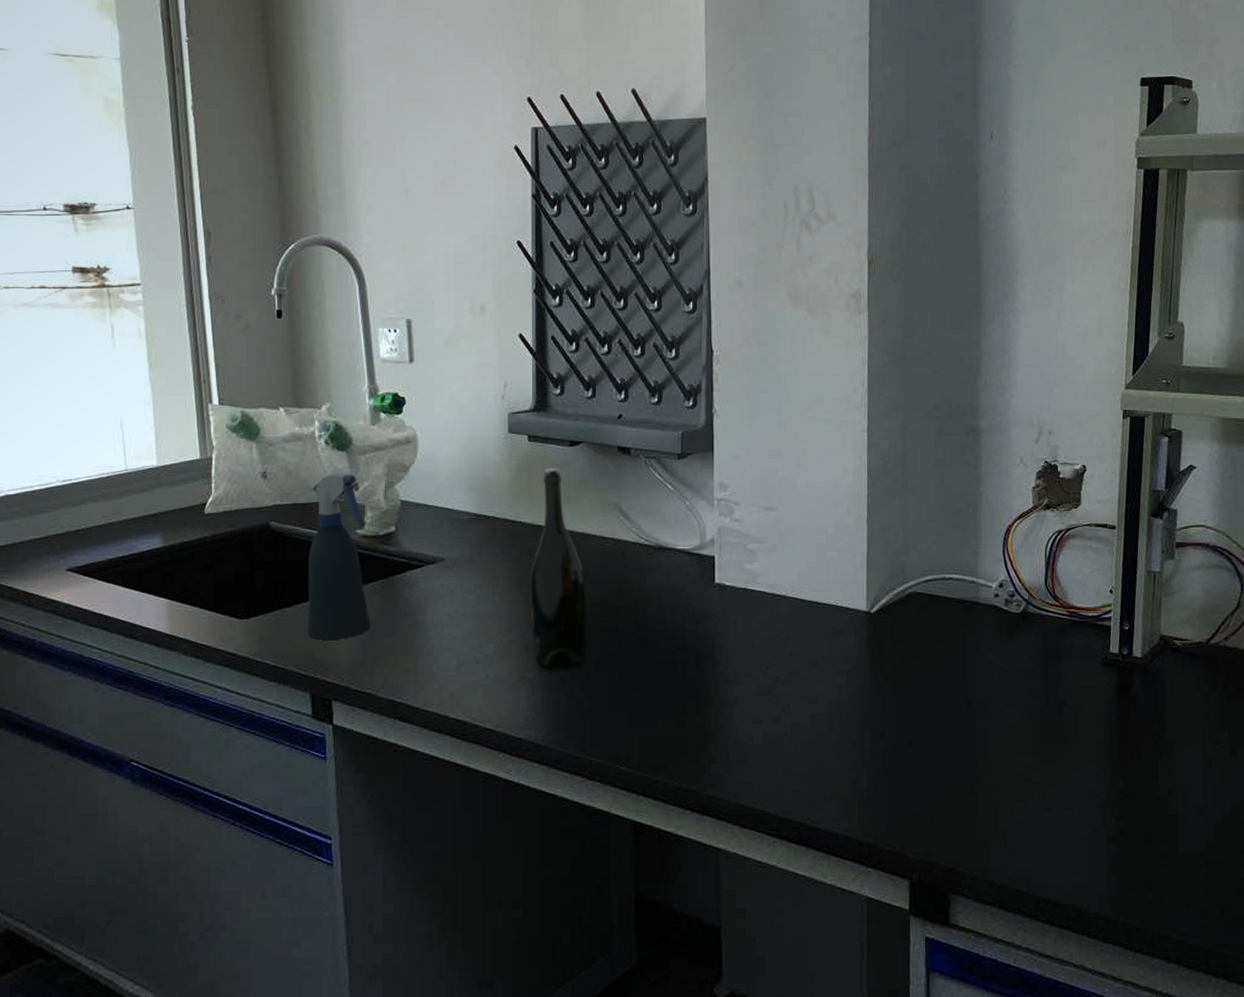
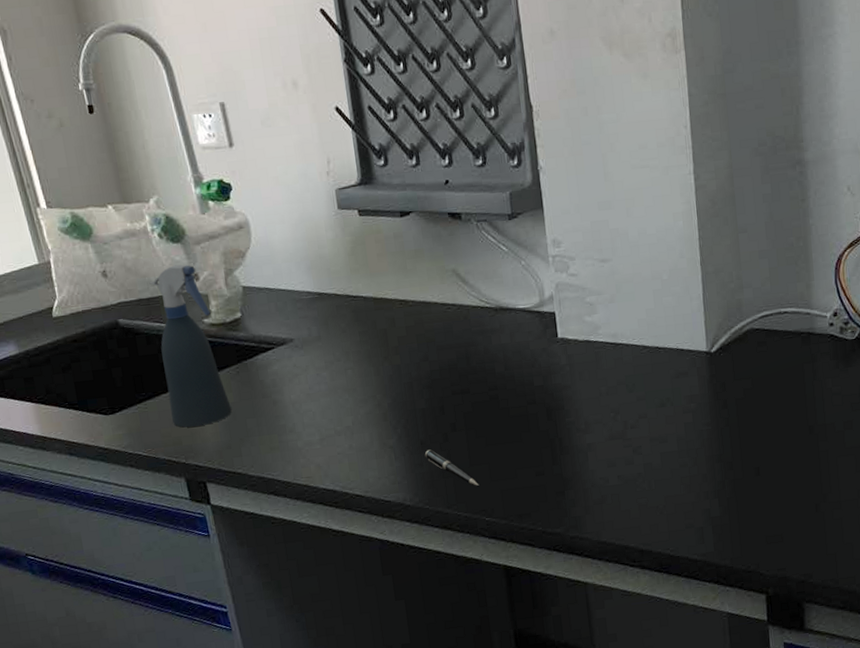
bottle: present [529,468,587,672] -> none [378,240,442,437]
pen: none [563,687,617,731] -> present [424,449,479,486]

